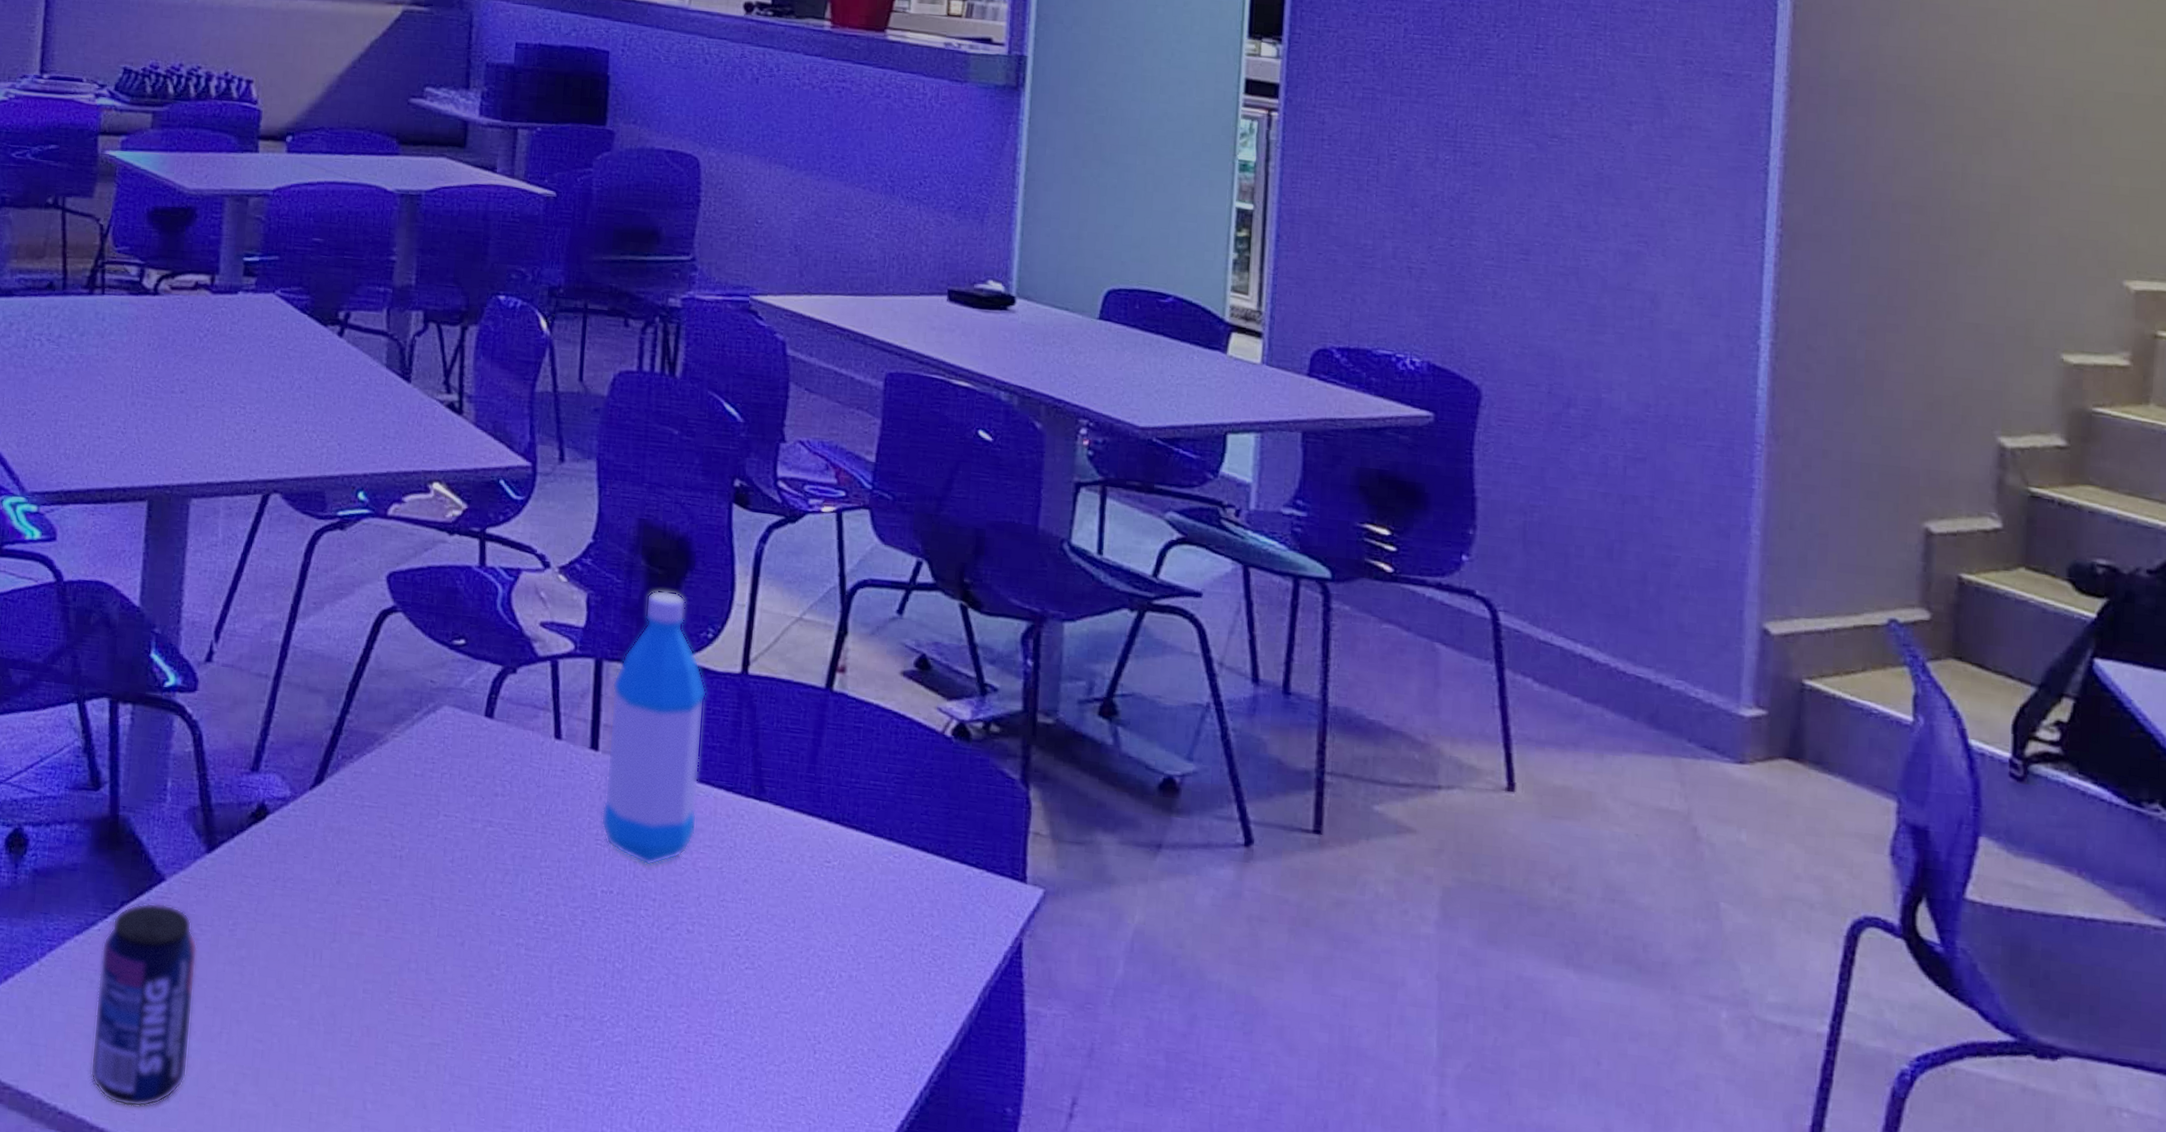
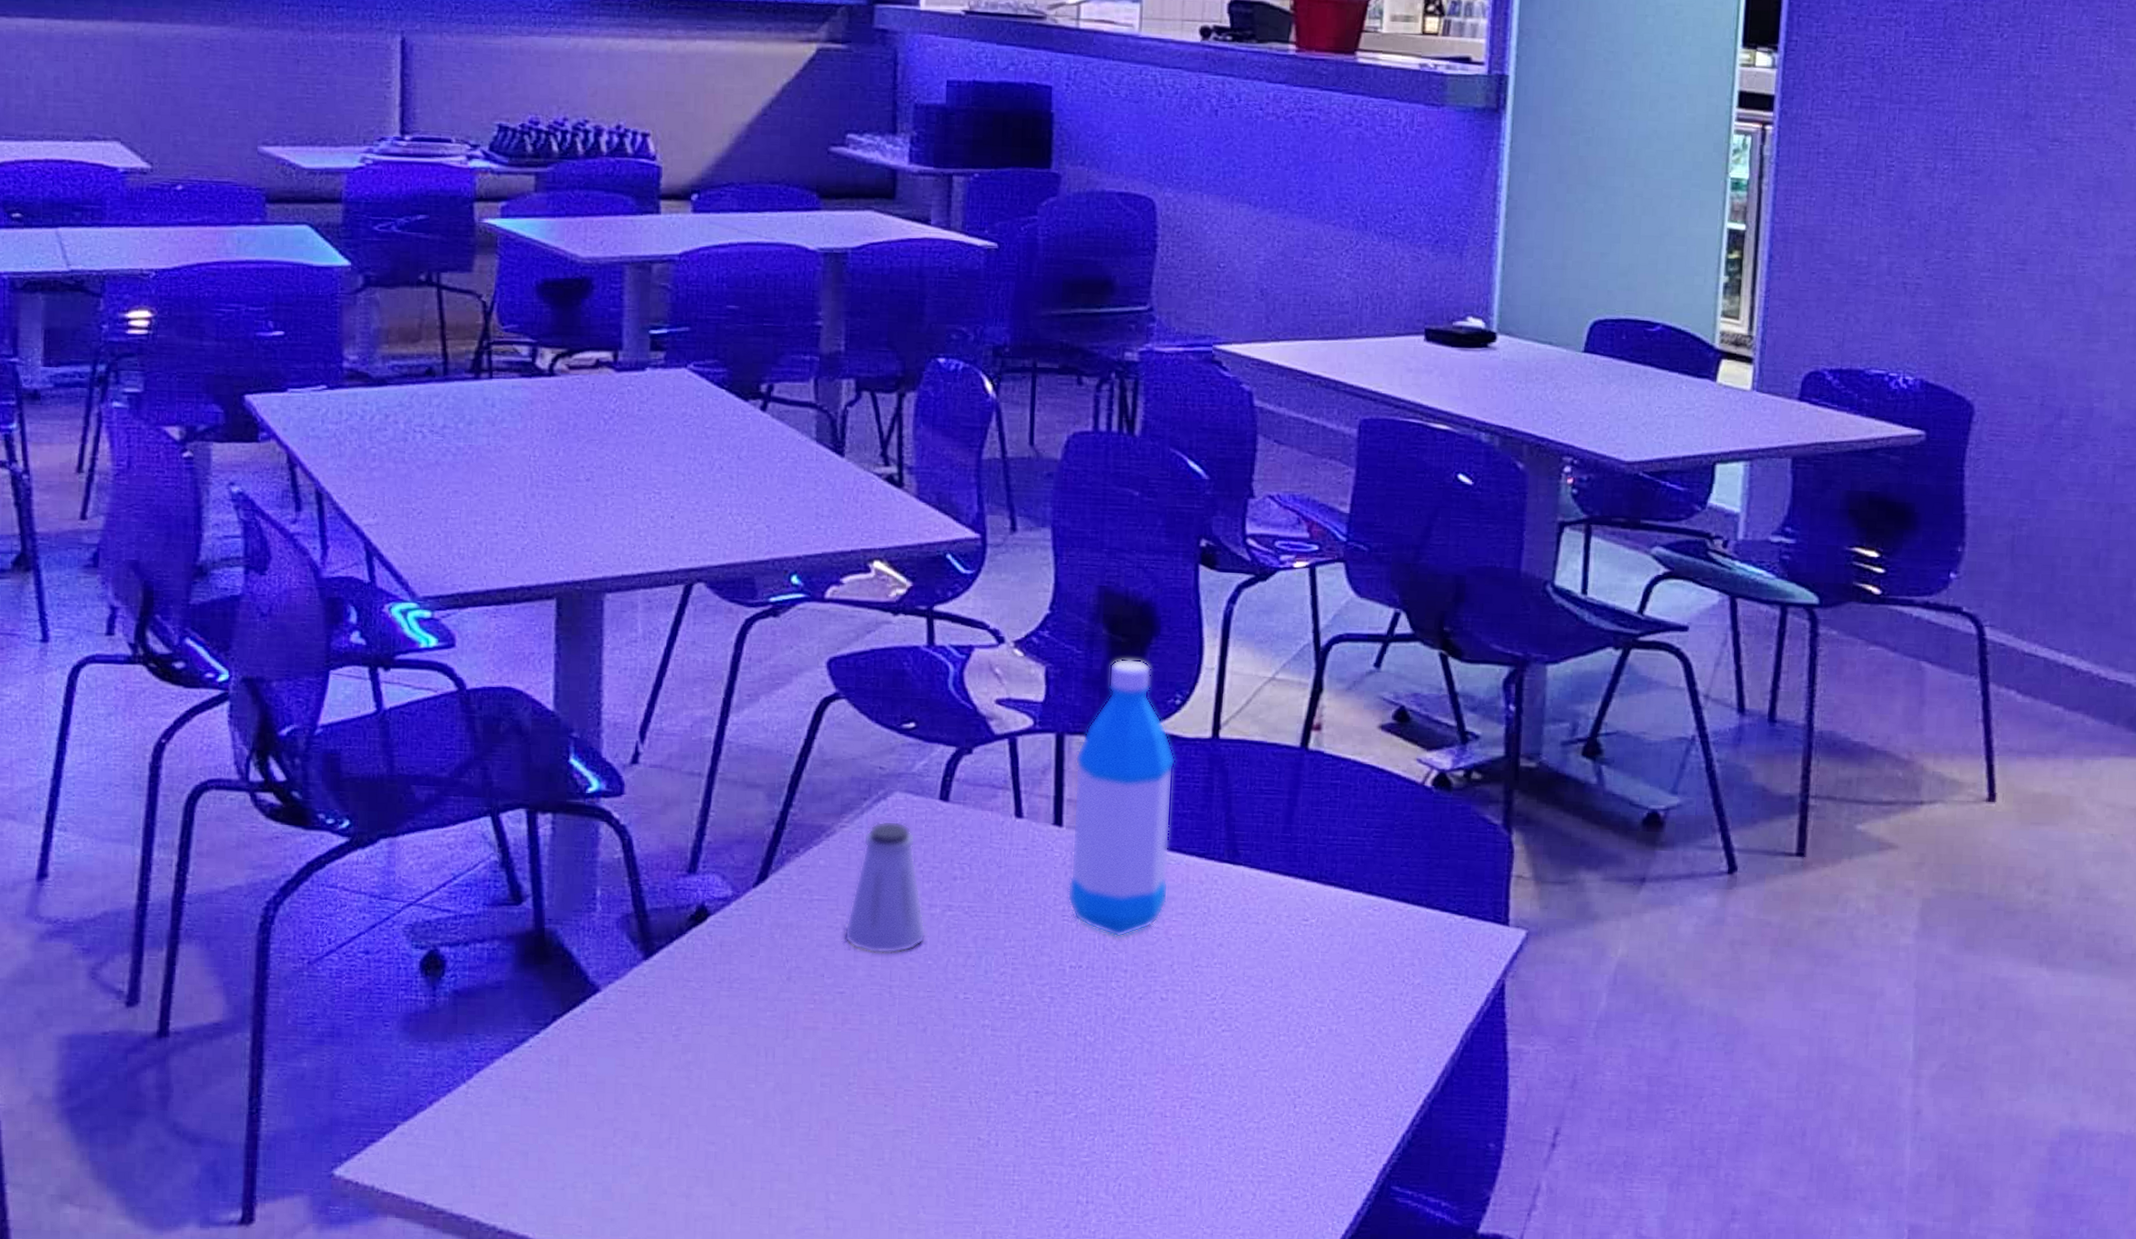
beverage can: present [90,902,198,1108] -> none [530,1015,640,1219]
saltshaker: none [391,733,468,866] -> present [844,820,926,954]

